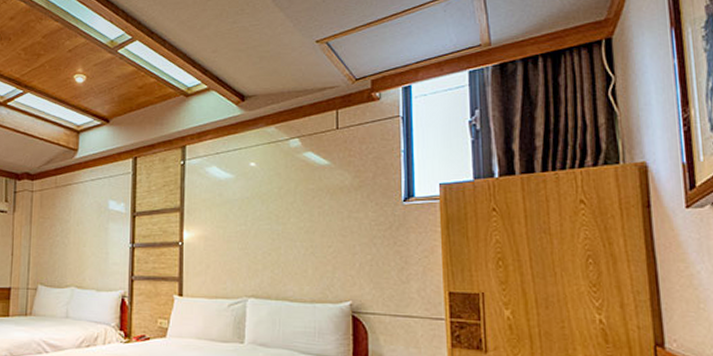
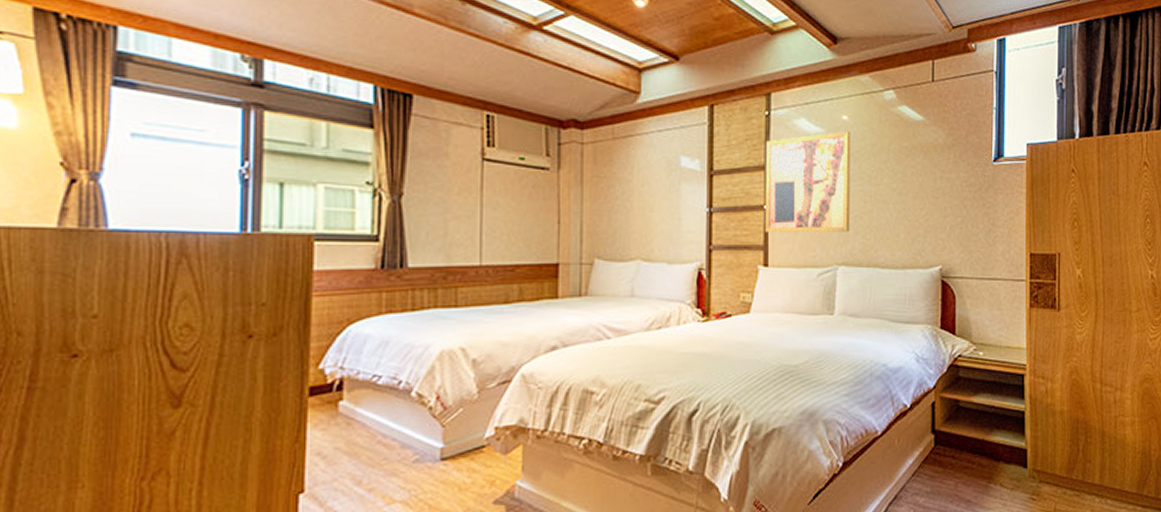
wall art: none [179,176,258,267] -> present [764,131,850,233]

